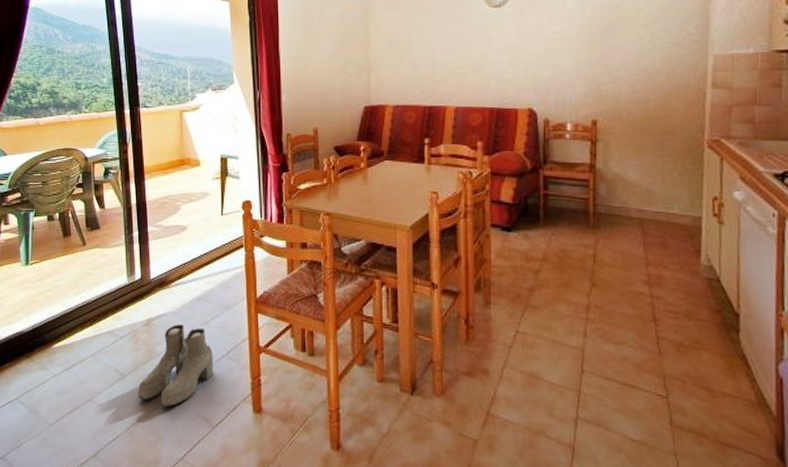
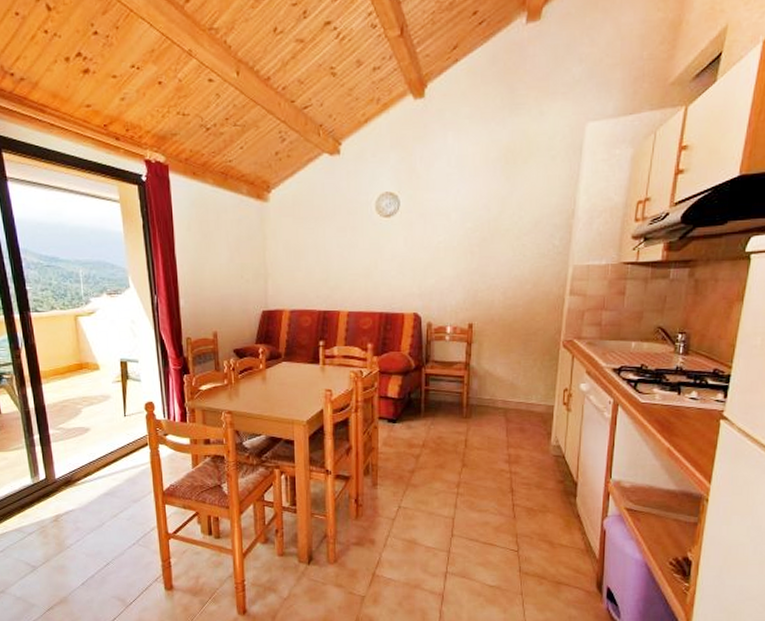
boots: present [138,323,213,407] -> none [51,518,125,592]

